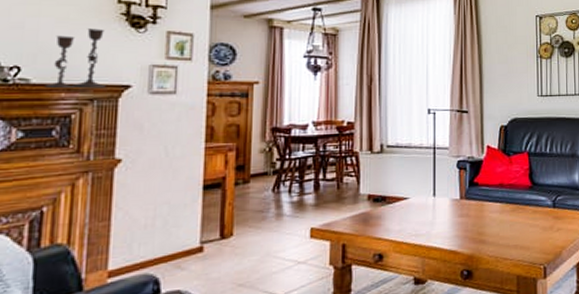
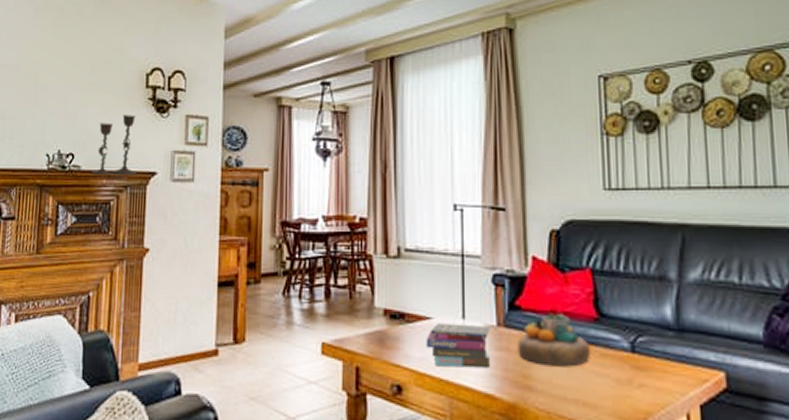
books: none [404,200,455,235] -> present [426,323,491,368]
decorative bowl: none [475,185,527,224] -> present [517,312,591,367]

